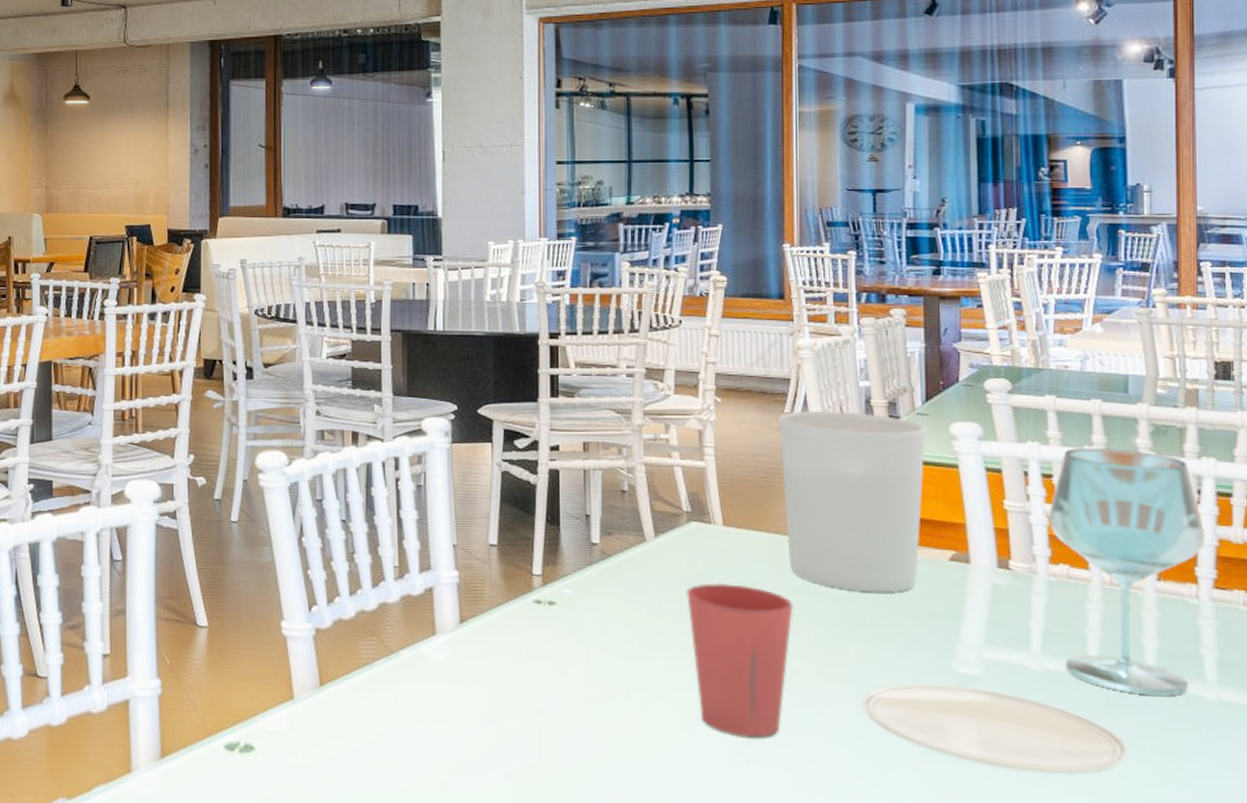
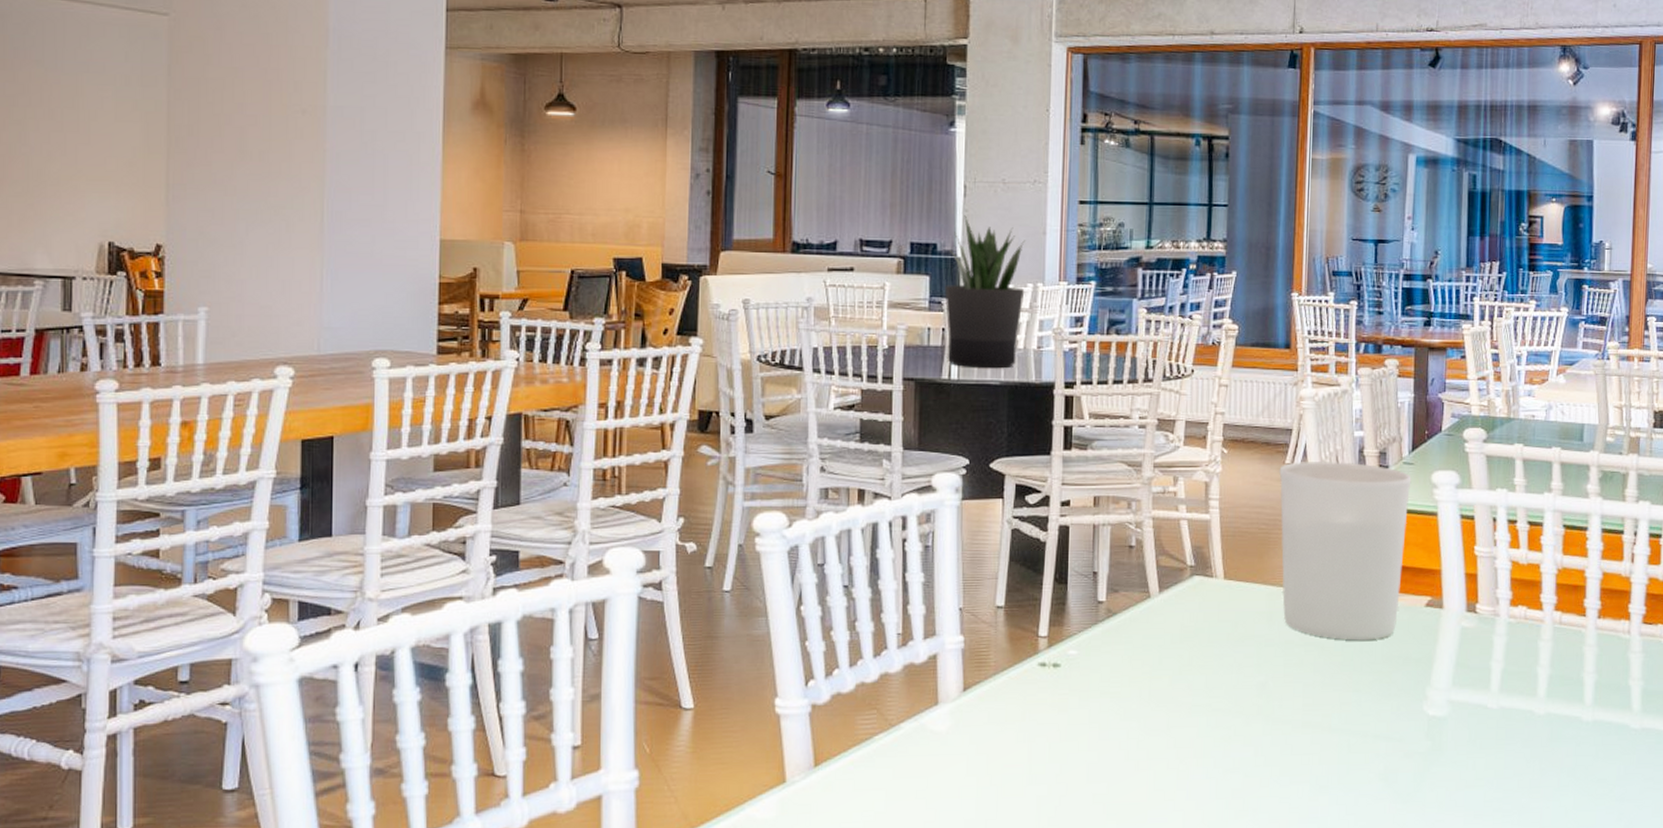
planter: none [427,178,506,320] -> present [944,215,1025,369]
cup: present [685,582,793,737] -> none [1186,637,1285,790]
plate: present [862,683,1129,775] -> none [1342,726,1567,807]
wine glass: present [1048,447,1206,696] -> none [1511,493,1639,727]

